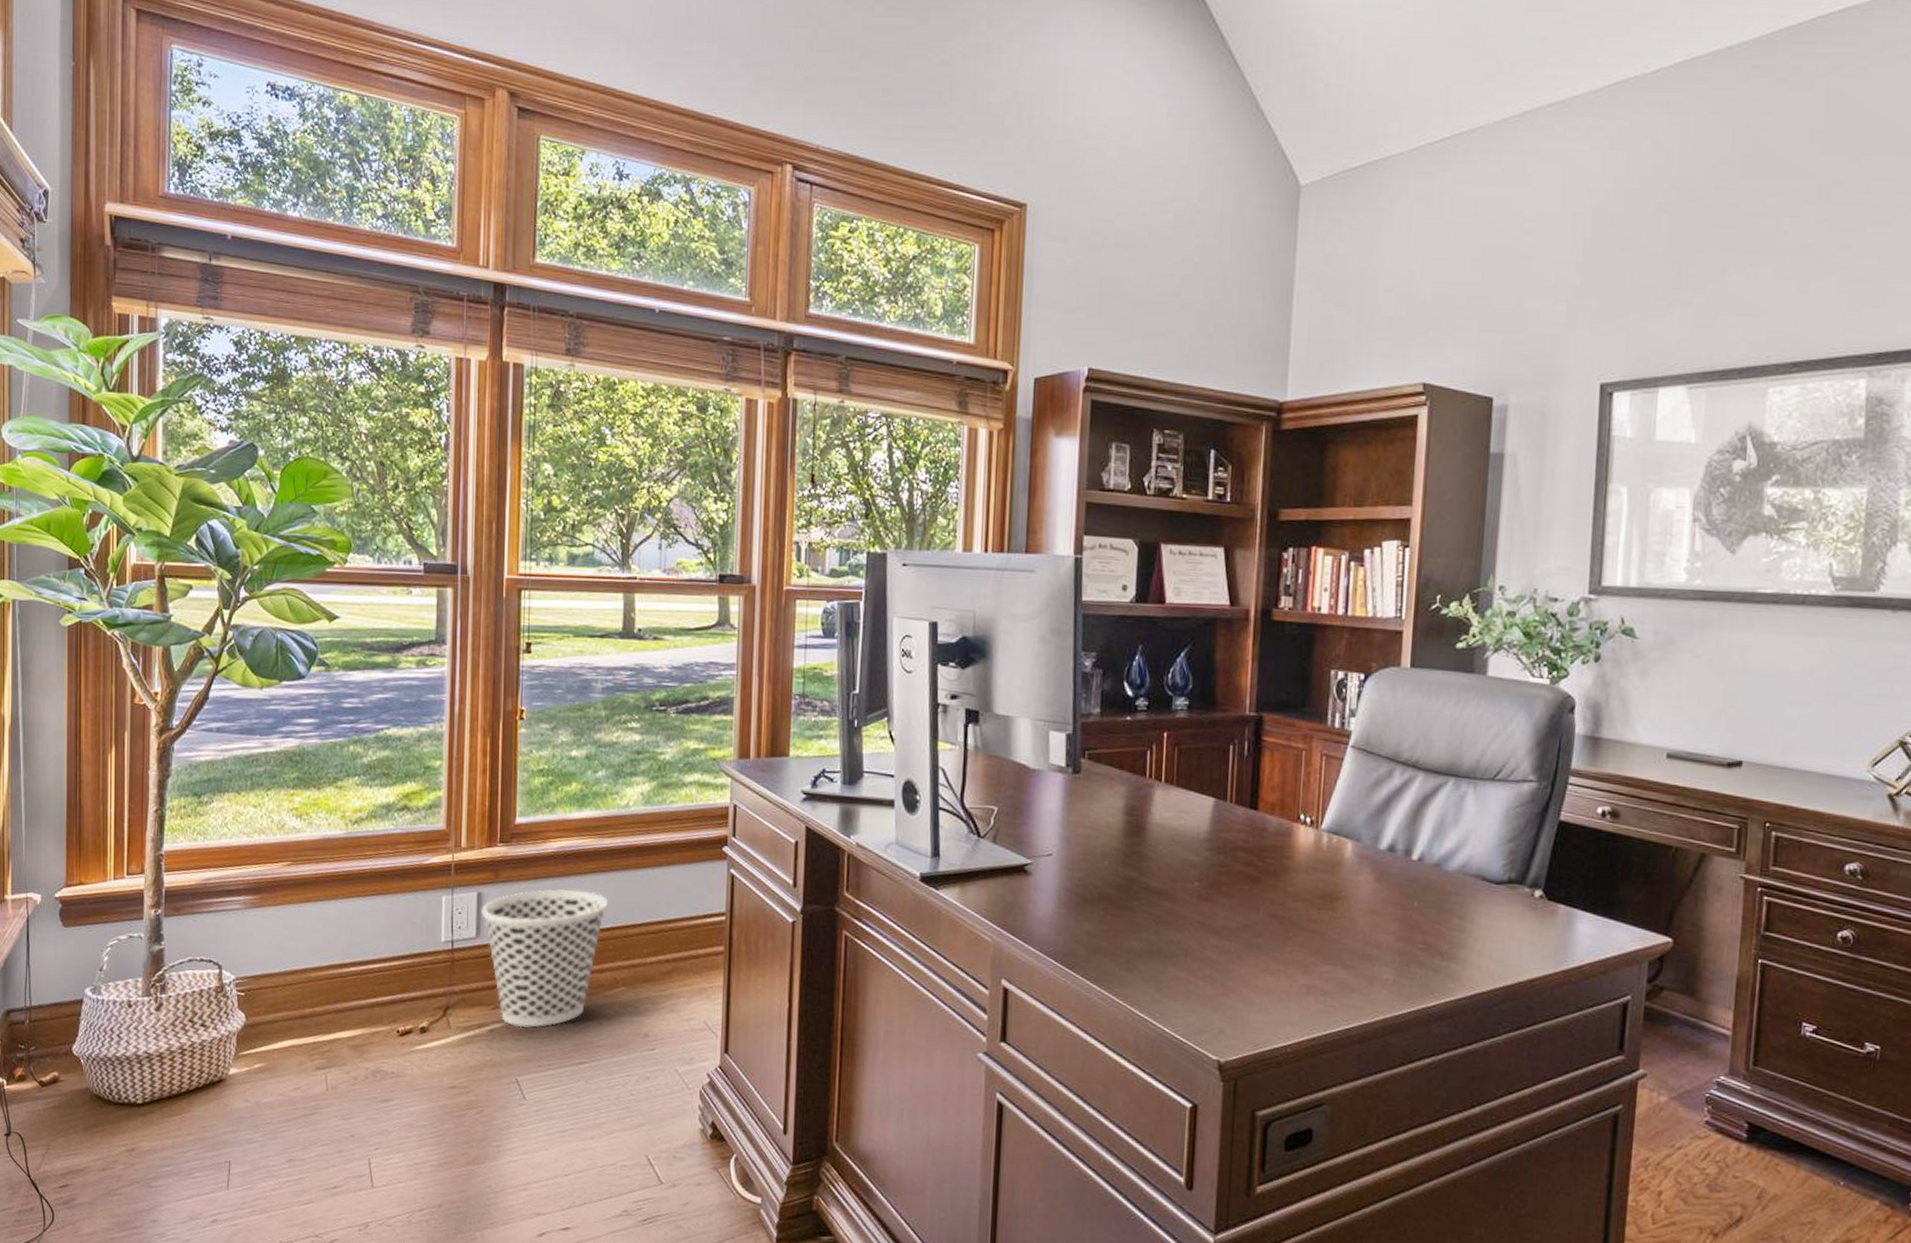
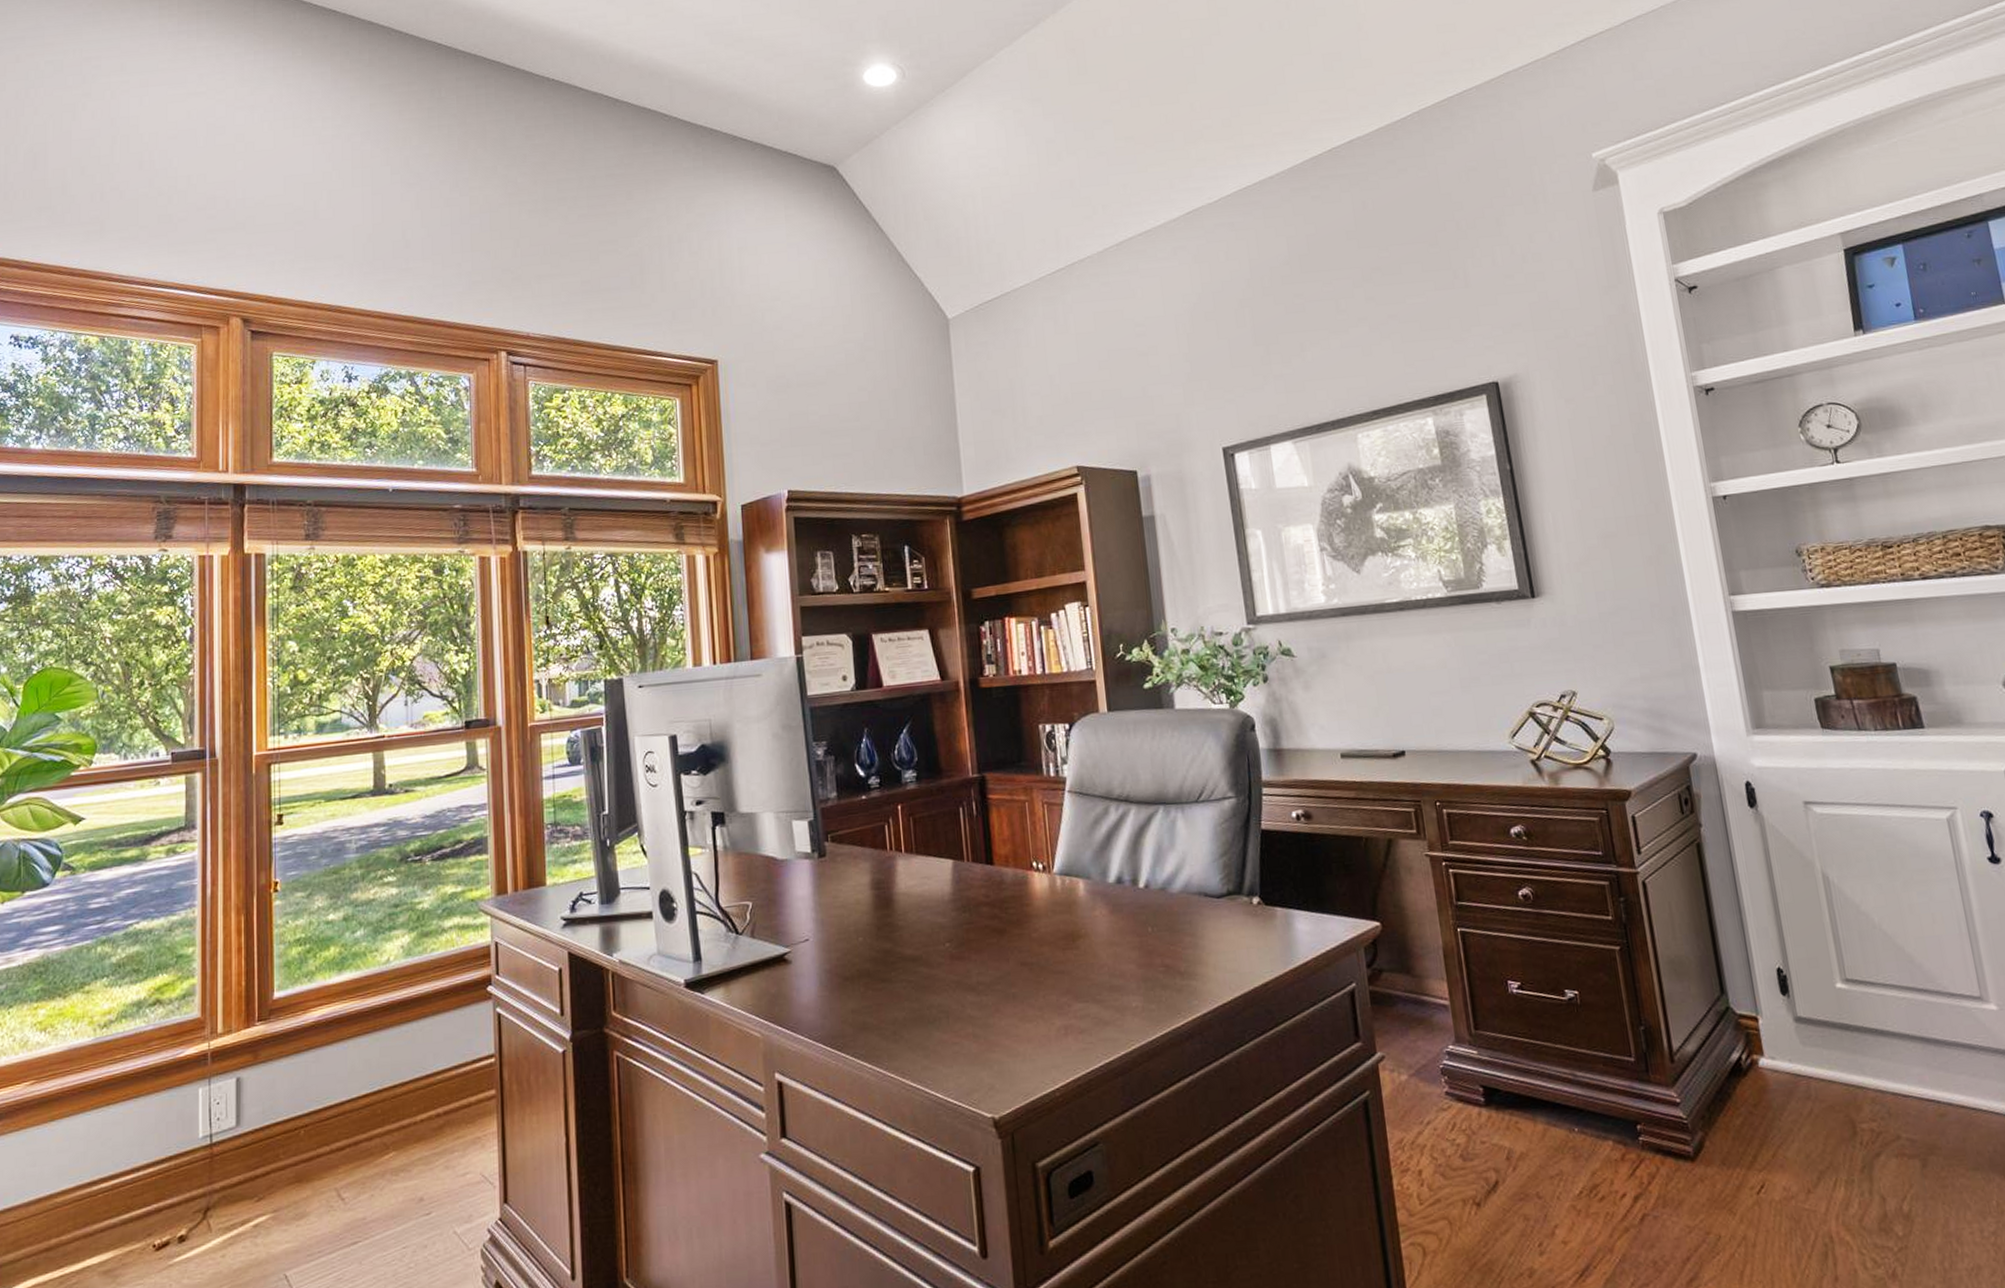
wastebasket: present [481,889,608,1028] -> none [241,1056,373,1217]

